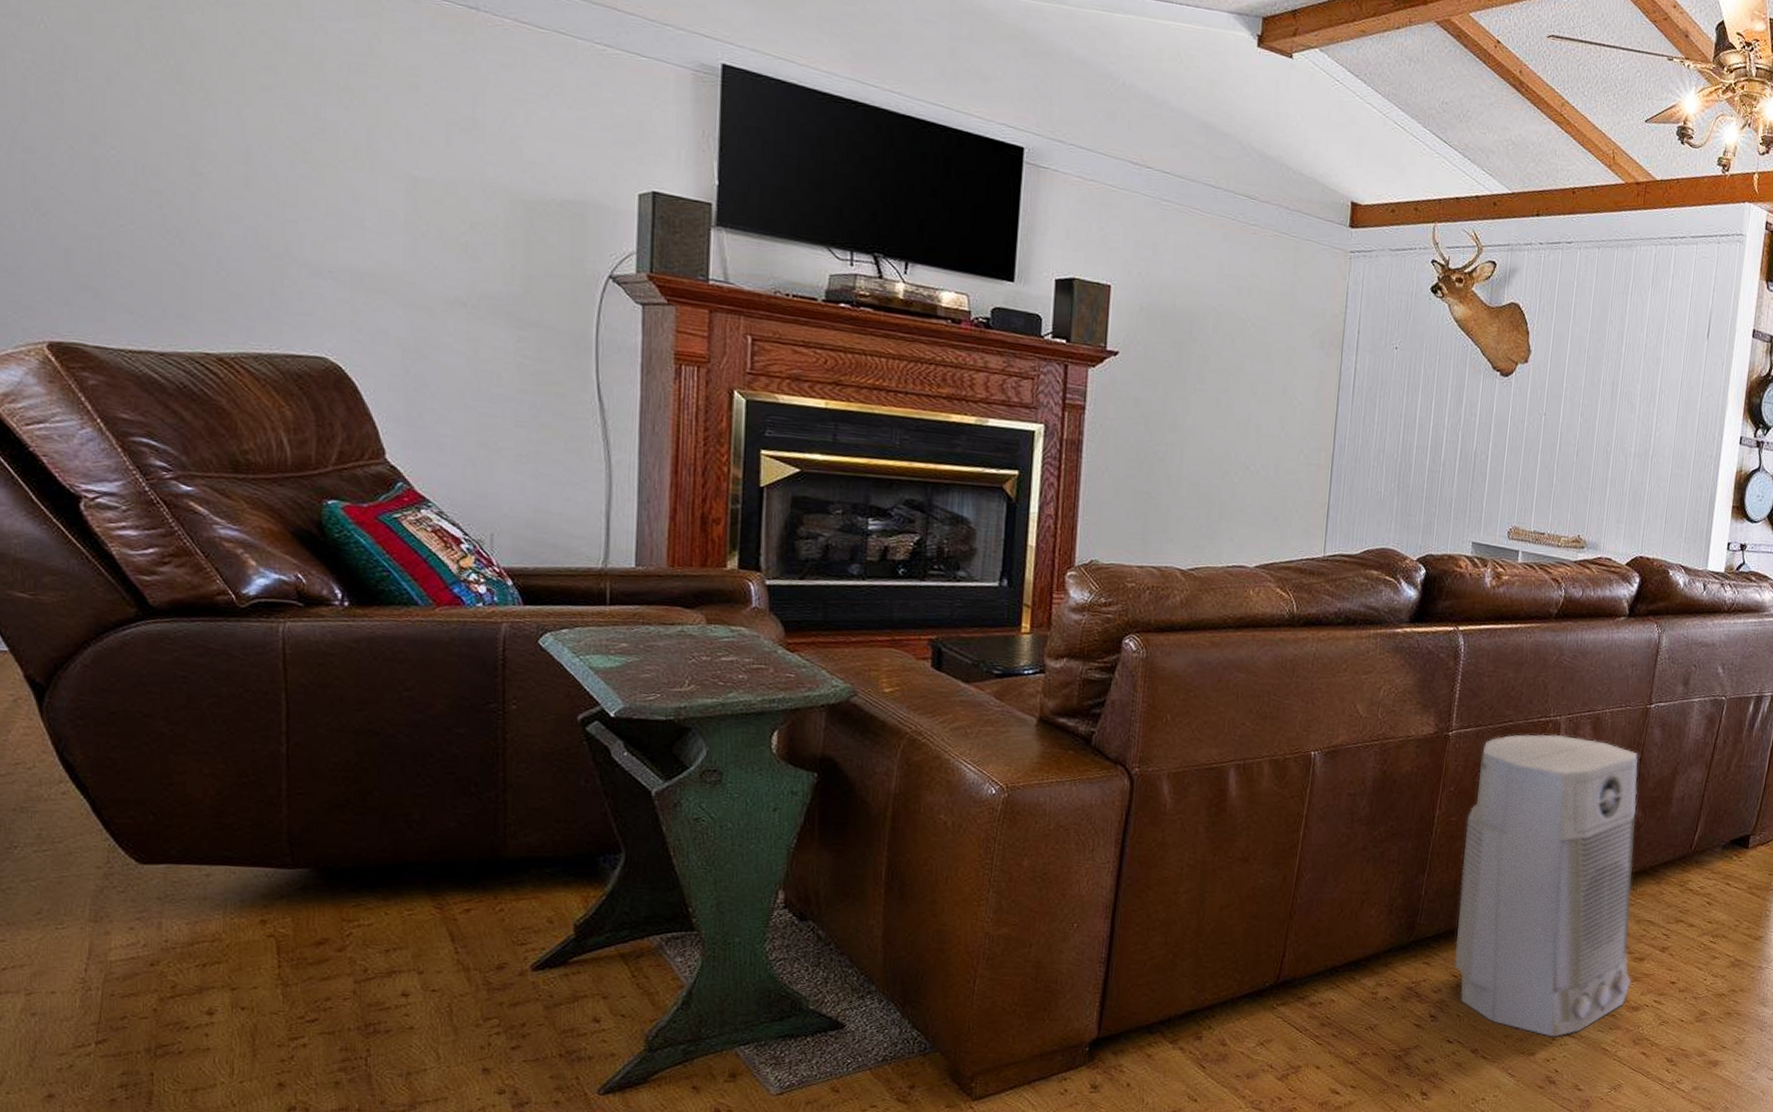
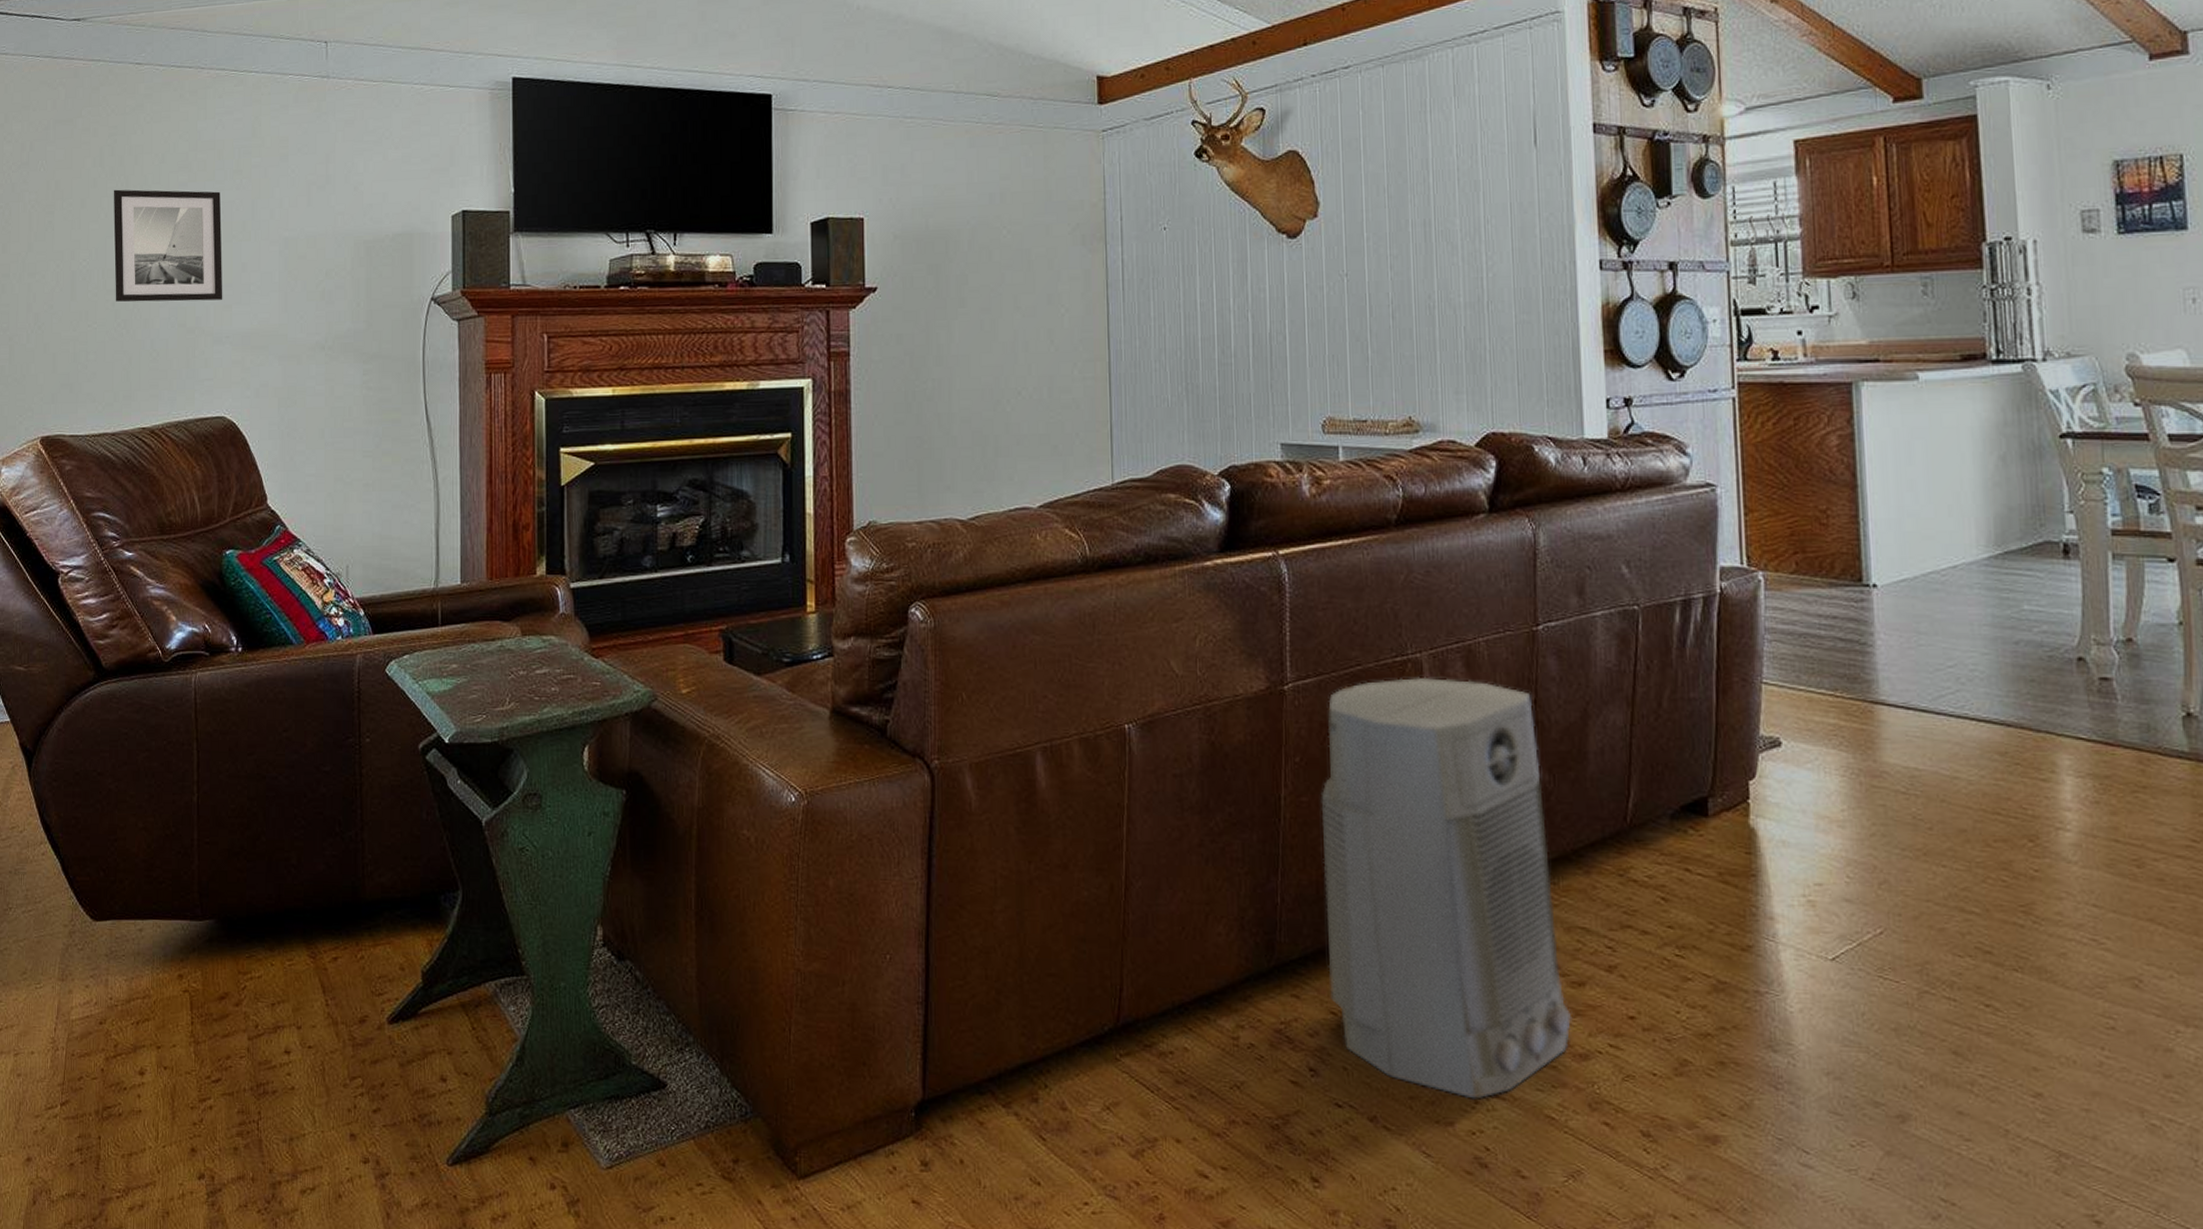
wall art: none [157,73,325,230] -> present [113,189,223,302]

